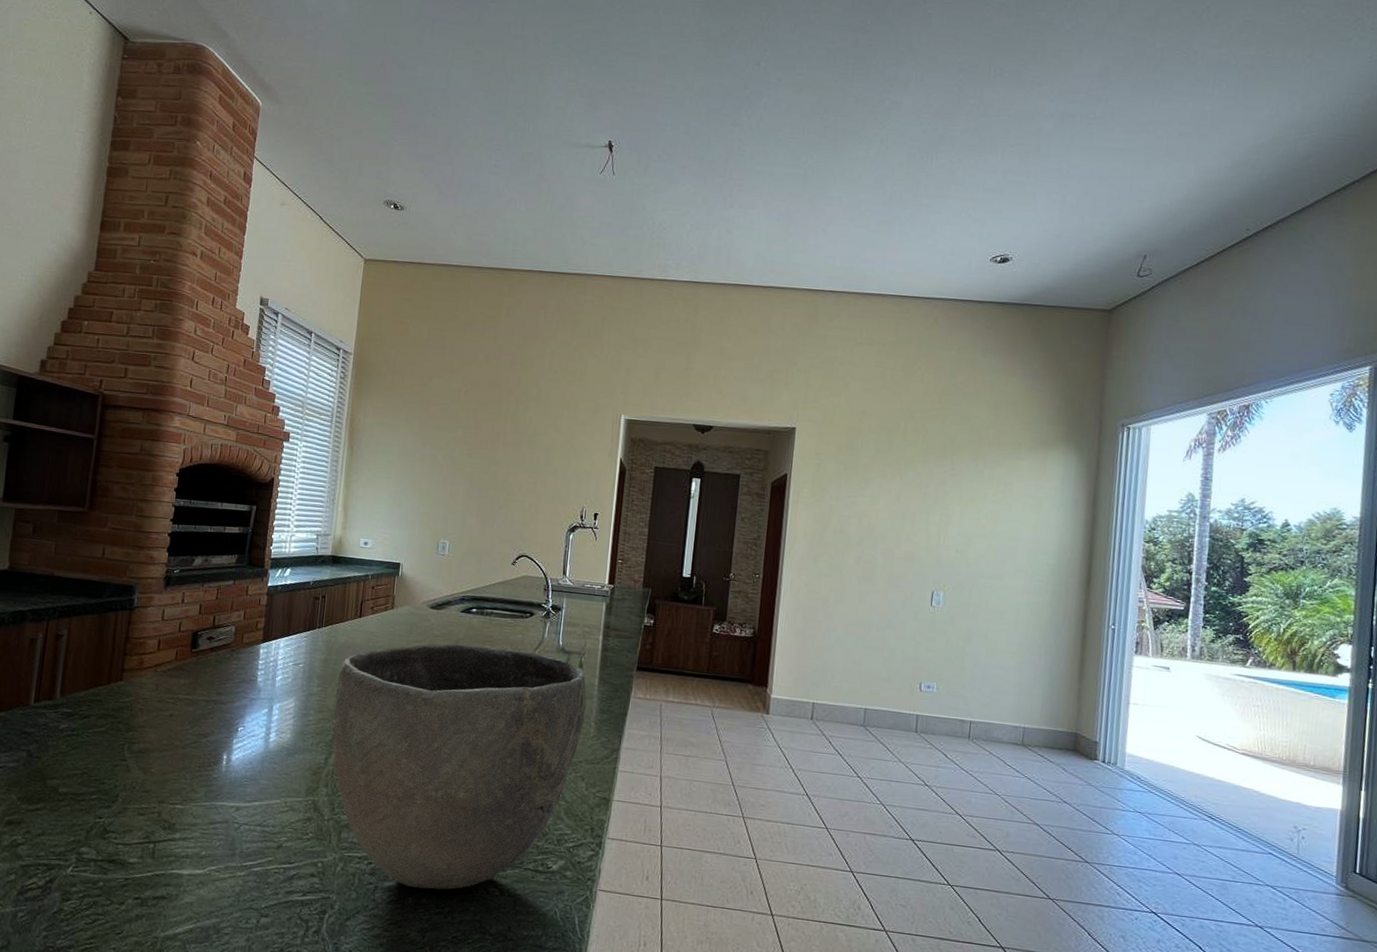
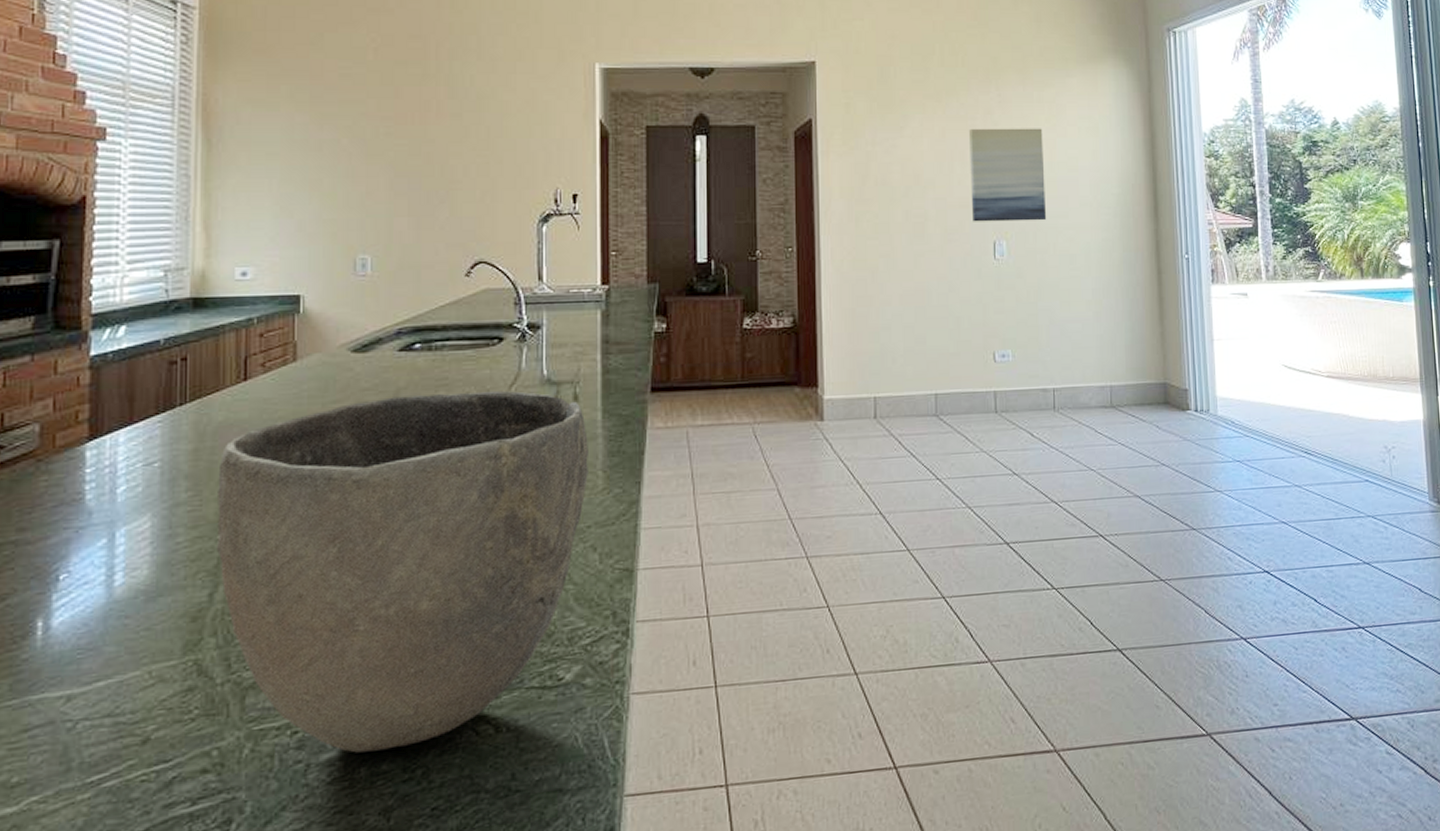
wall art: none [915,495,989,580] -> present [968,128,1047,222]

